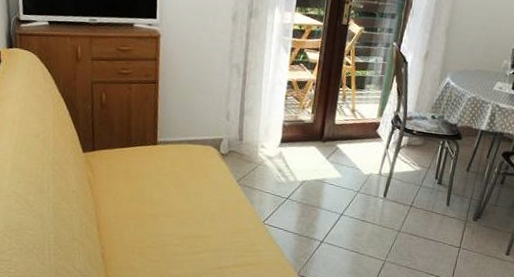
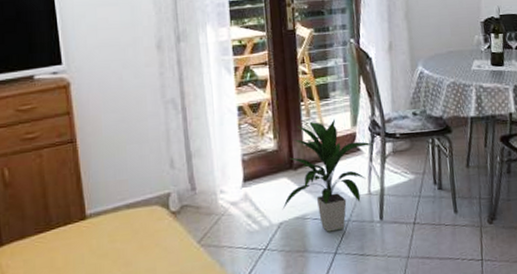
indoor plant: none [307,105,392,198] -> present [282,119,373,232]

